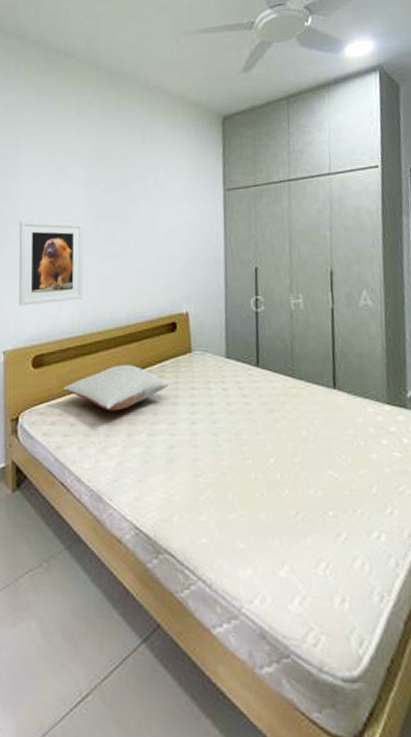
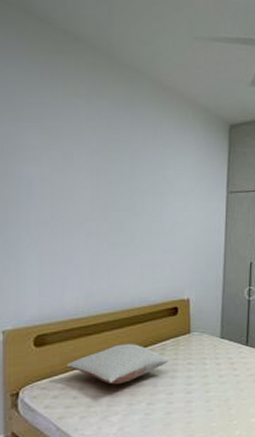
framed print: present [18,220,84,306] -> none [19,203,91,288]

